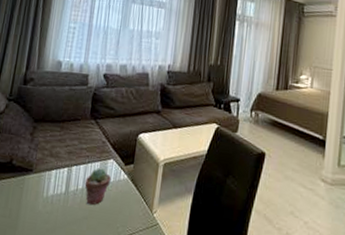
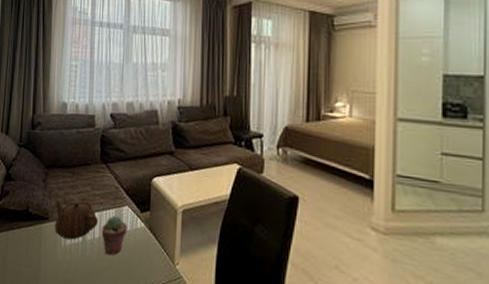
teapot: none [38,153,84,191] -> present [55,200,99,240]

